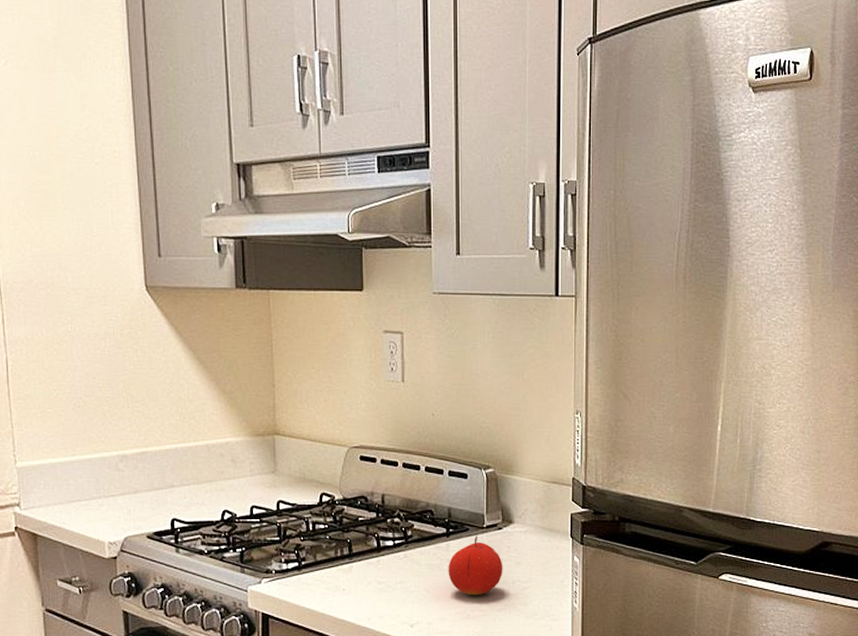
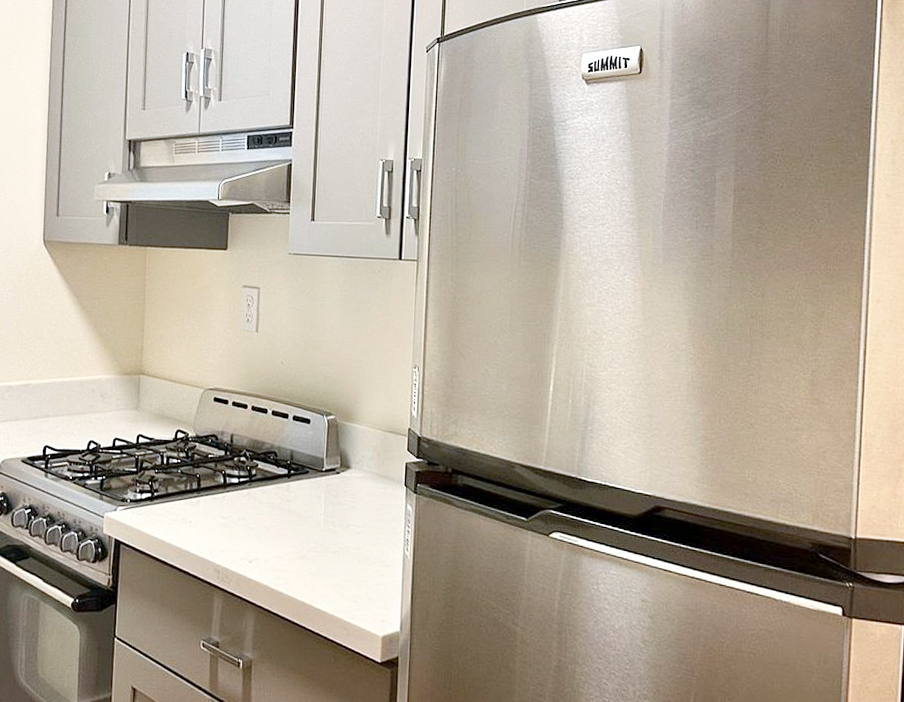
fruit: present [448,535,503,596] -> none [287,478,339,537]

